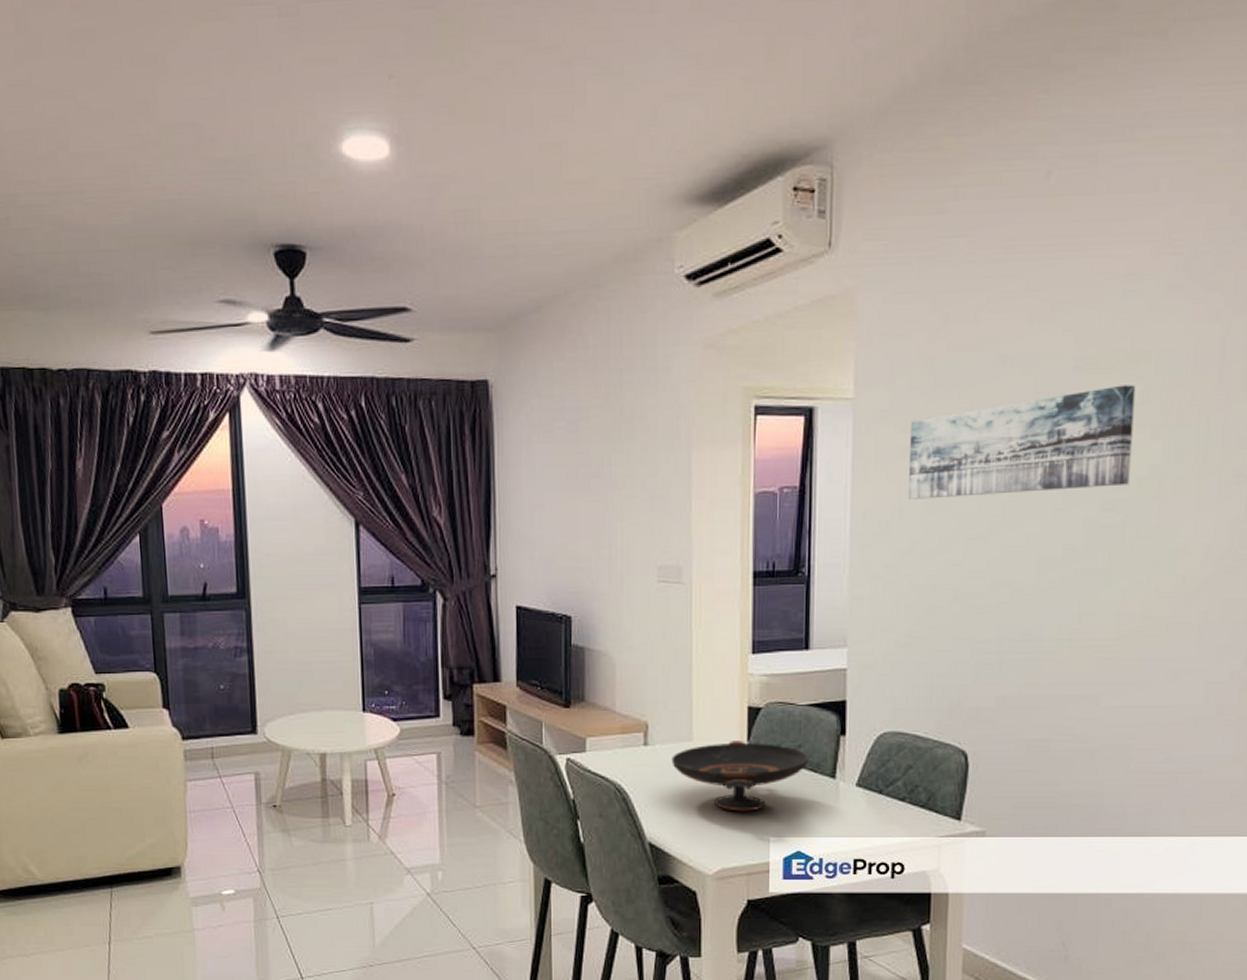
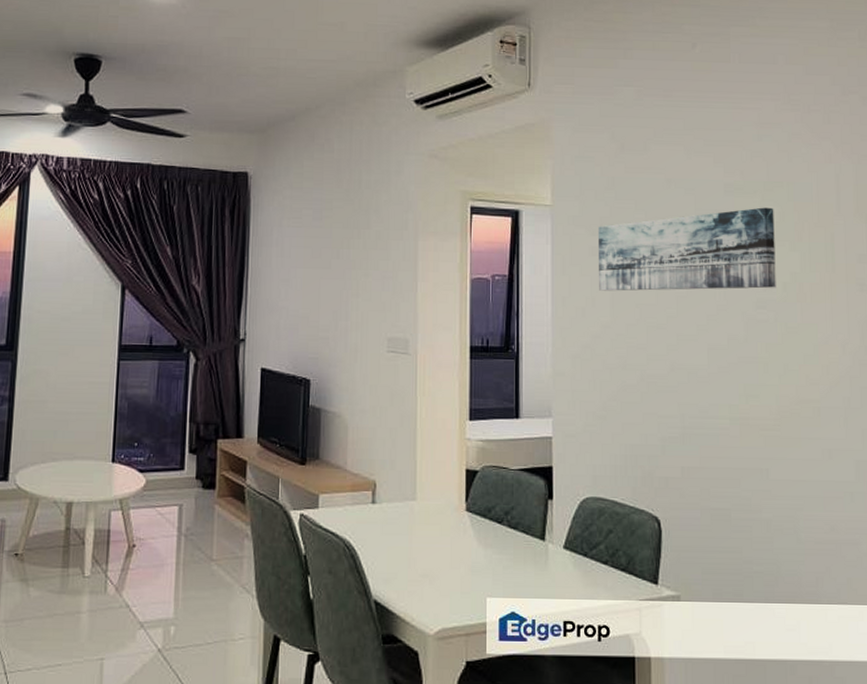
decorative bowl: present [672,741,809,812] -> none [397,501,521,571]

